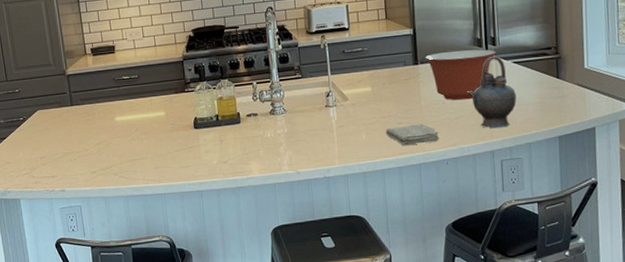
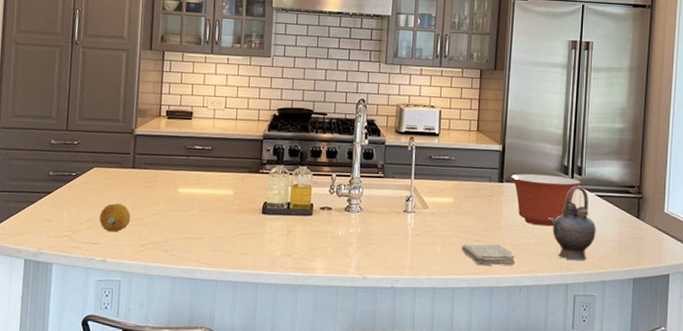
fruit: none [51,139,79,165] -> present [99,203,131,233]

